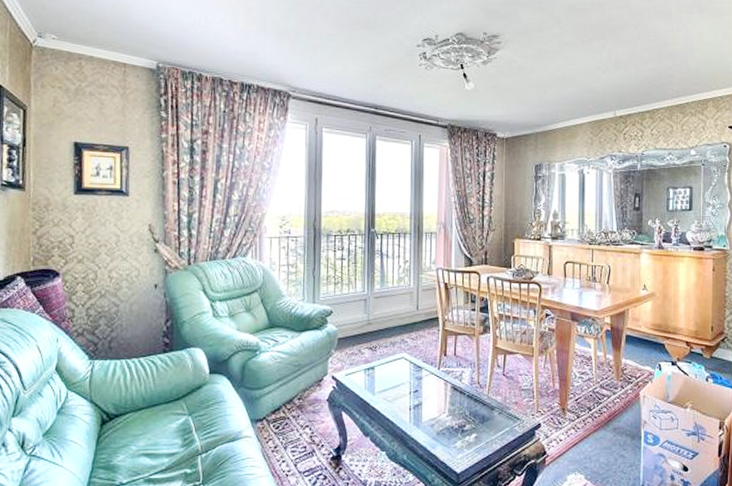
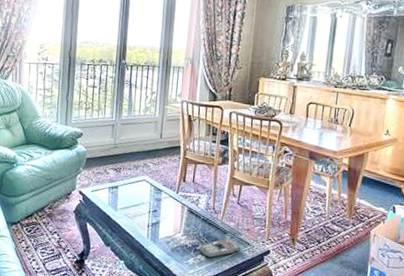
remote control: none [467,414,511,439] -> present [199,238,242,259]

